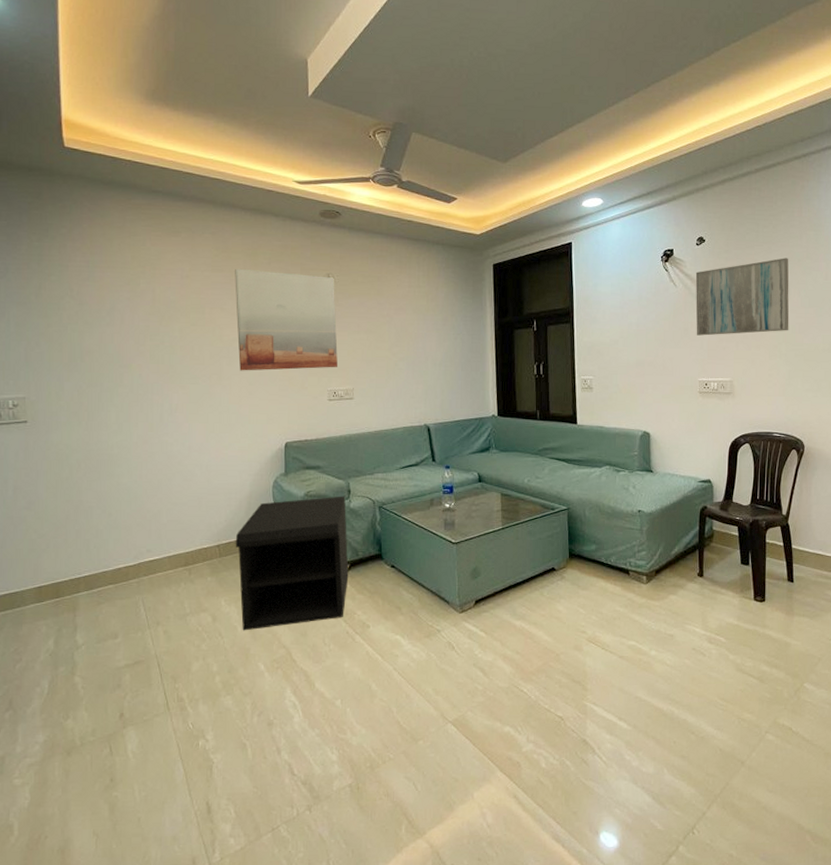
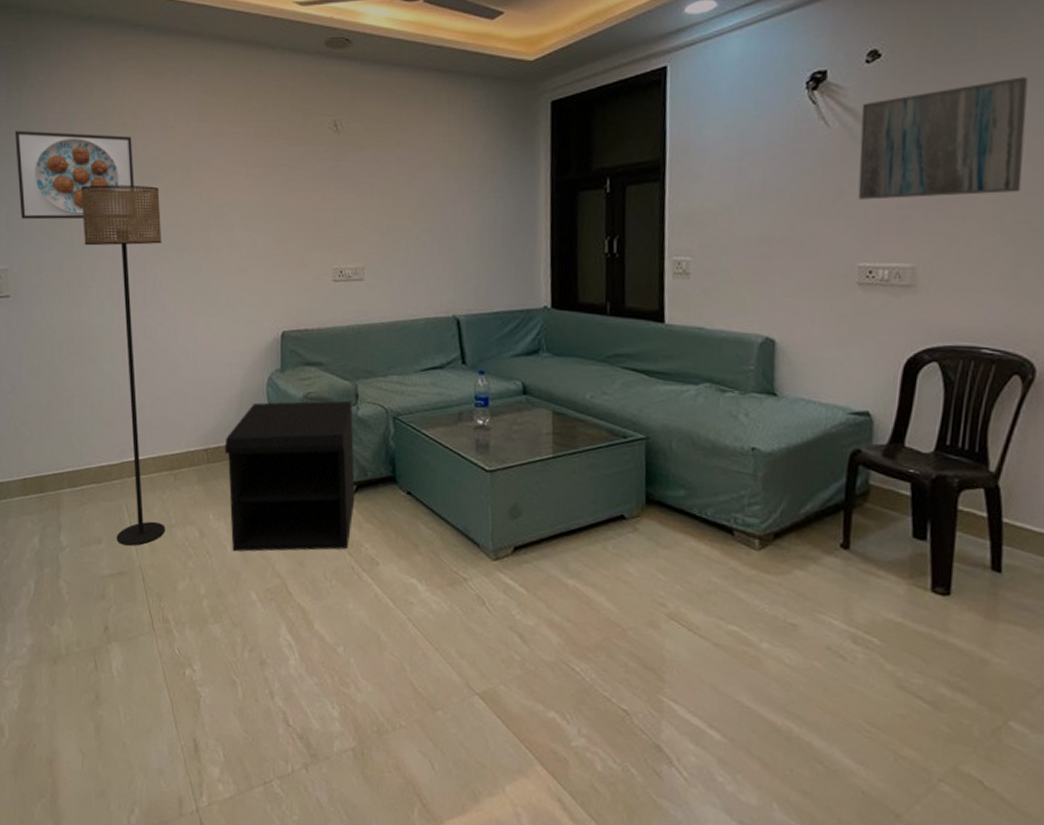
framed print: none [36,275,153,353] -> present [15,130,134,220]
floor lamp: none [100,323,180,637] -> present [80,184,166,546]
wall art: present [235,268,338,371] -> none [224,116,345,243]

